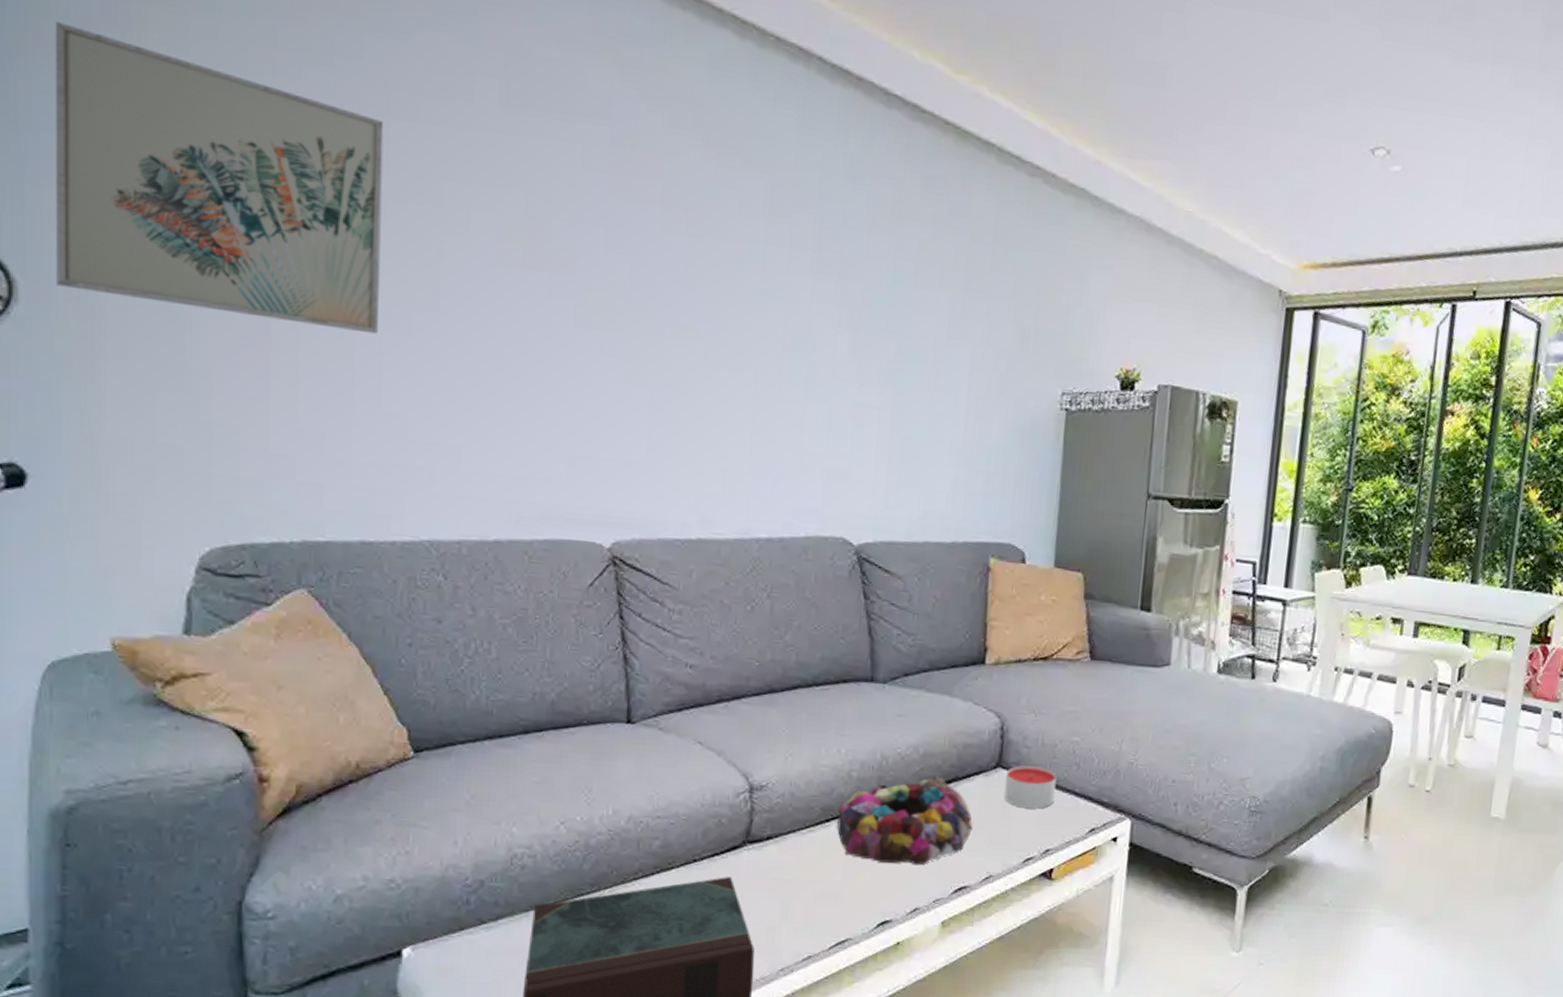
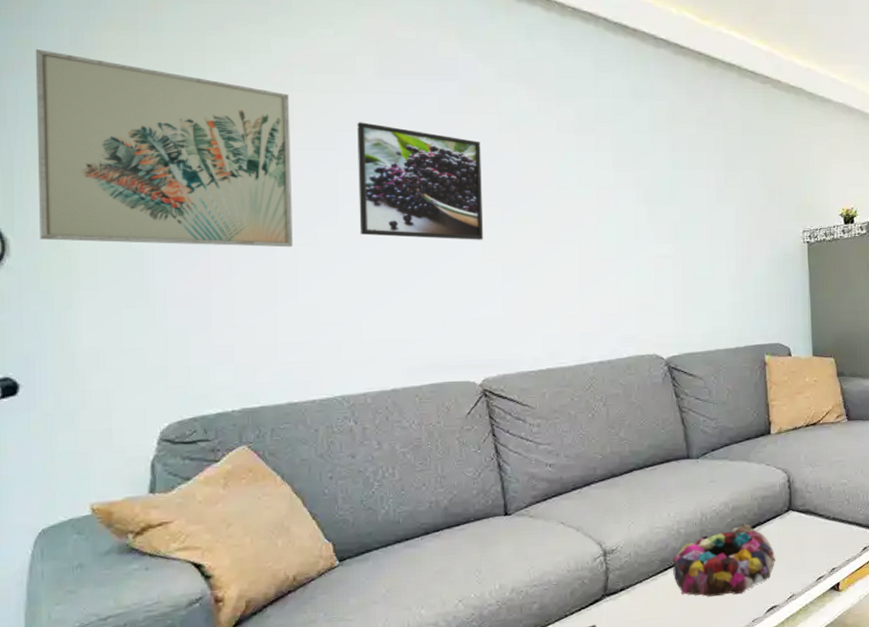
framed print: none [466,171,635,354] -> present [357,122,484,240]
candle: present [1004,765,1057,809] -> none [796,506,834,539]

